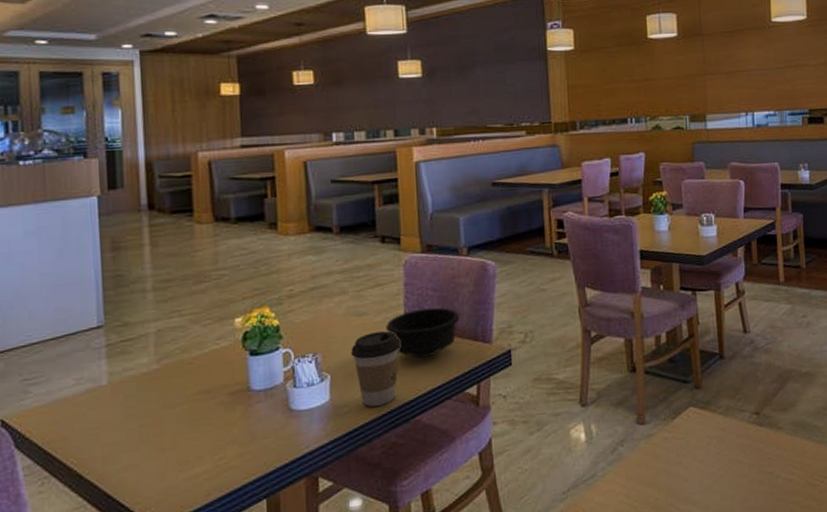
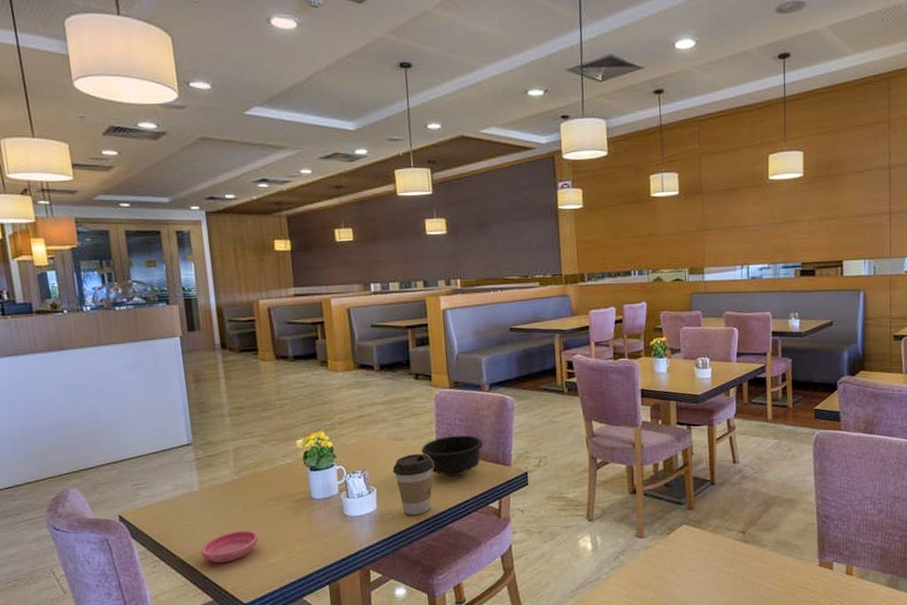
saucer: none [104,432,180,477] -> present [200,530,259,564]

